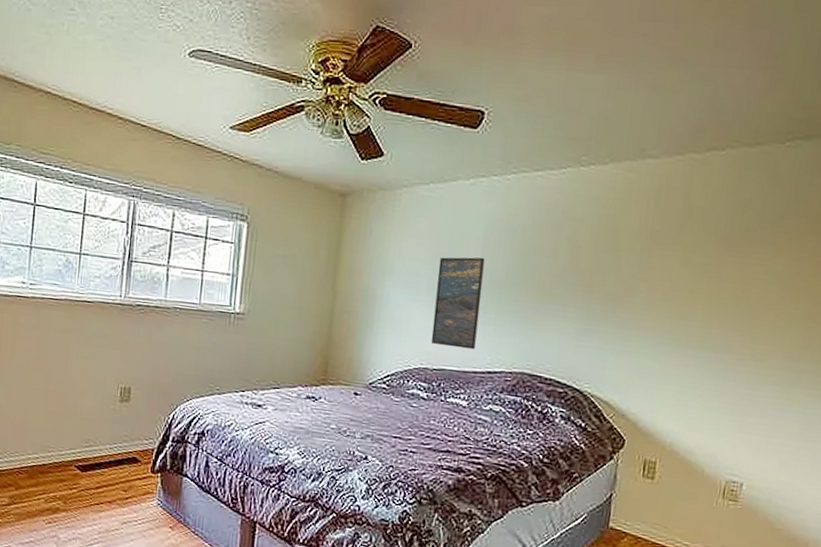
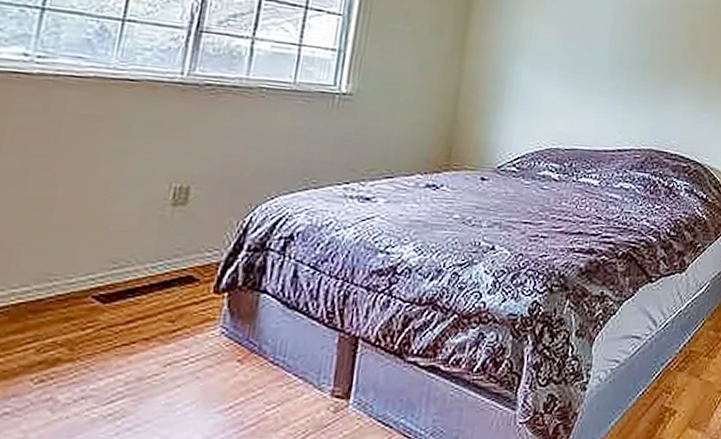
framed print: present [431,257,485,350] -> none [562,37,615,129]

